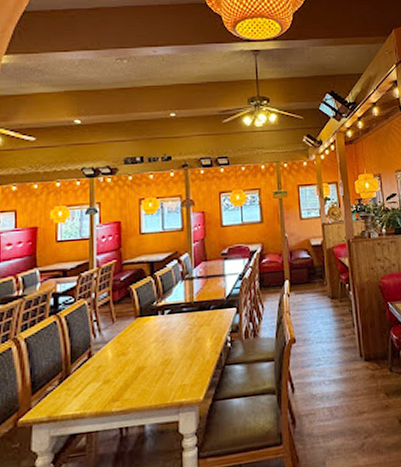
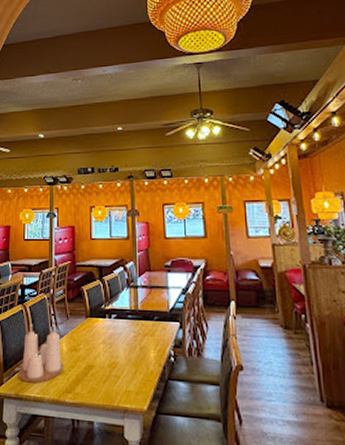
condiment set: none [51,331,109,401] -> present [18,324,64,383]

